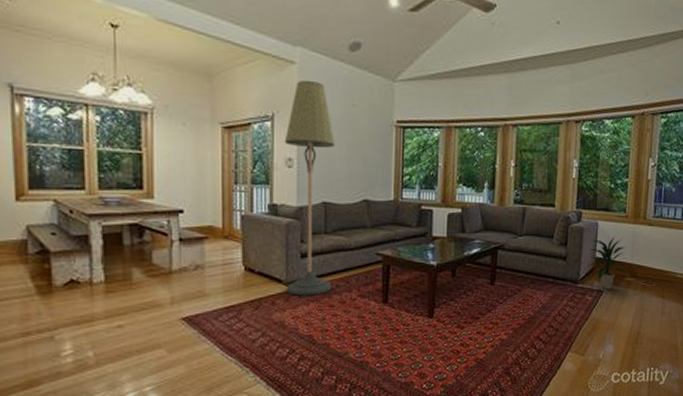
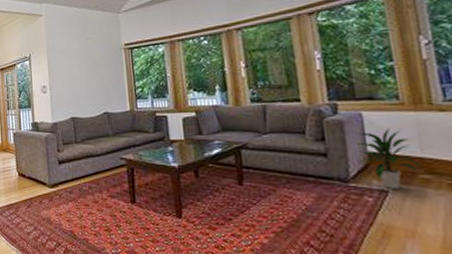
floor lamp: present [284,80,335,296] -> none [39,25,85,196]

